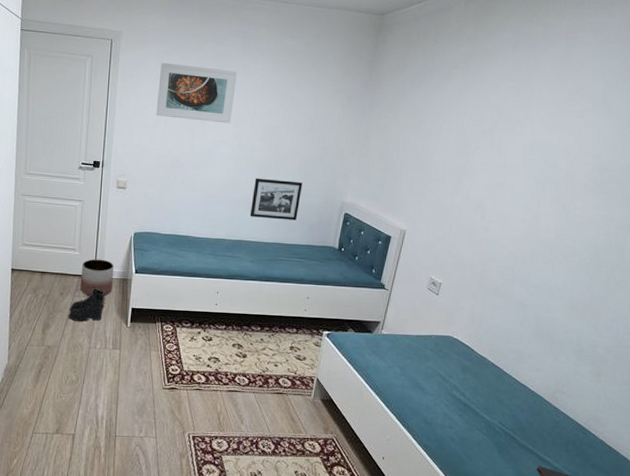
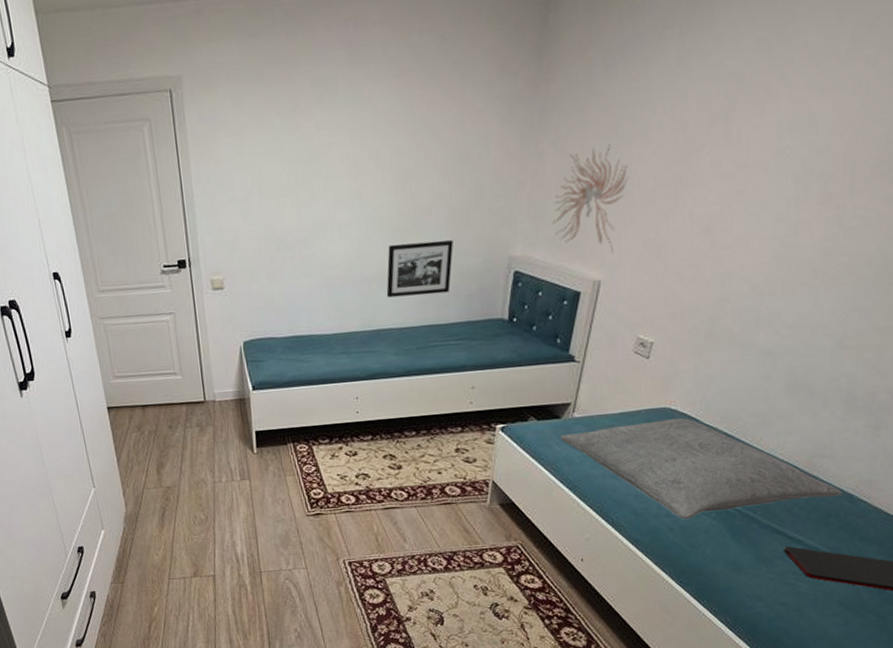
boots: present [68,287,106,322] -> none [182,413,224,455]
planter: present [80,259,114,296] -> none [188,379,229,425]
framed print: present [156,62,238,124] -> none [241,100,348,186]
pillow: none [371,345,577,433] -> present [560,418,843,520]
wall sculpture: none [373,135,427,212] -> present [552,144,629,253]

